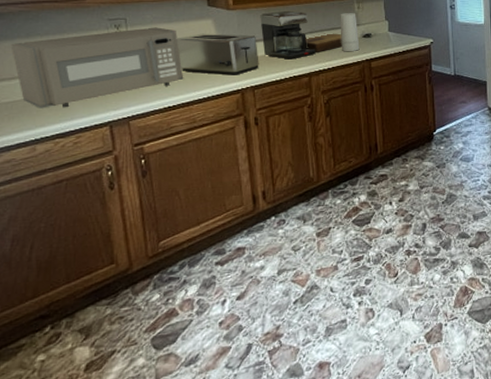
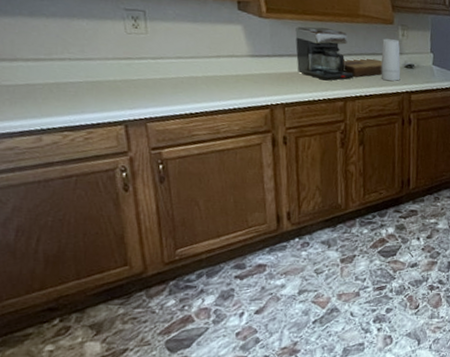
microwave: present [10,27,184,109] -> none [11,20,209,100]
toaster: present [176,33,259,75] -> none [201,39,292,90]

